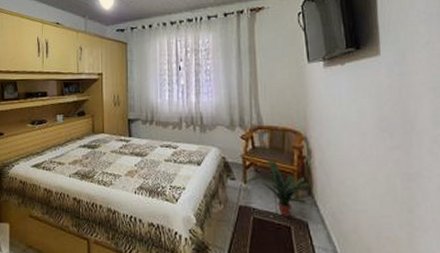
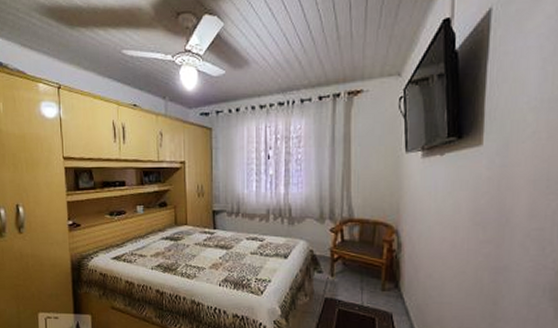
potted plant: present [263,161,310,217] -> none [350,254,398,309]

